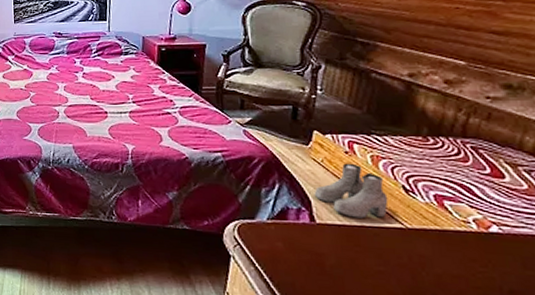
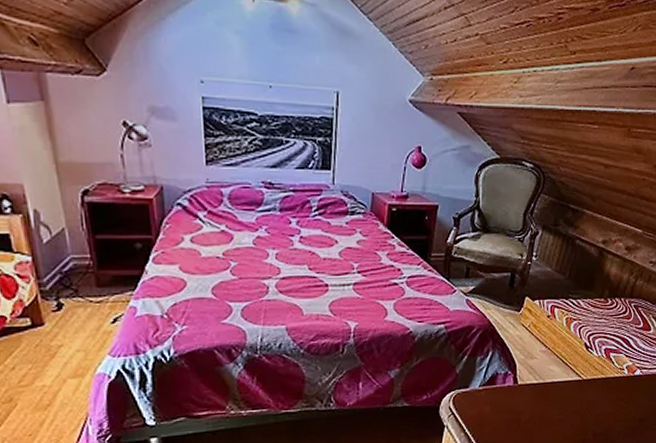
boots: present [314,163,389,219] -> none [519,326,574,376]

